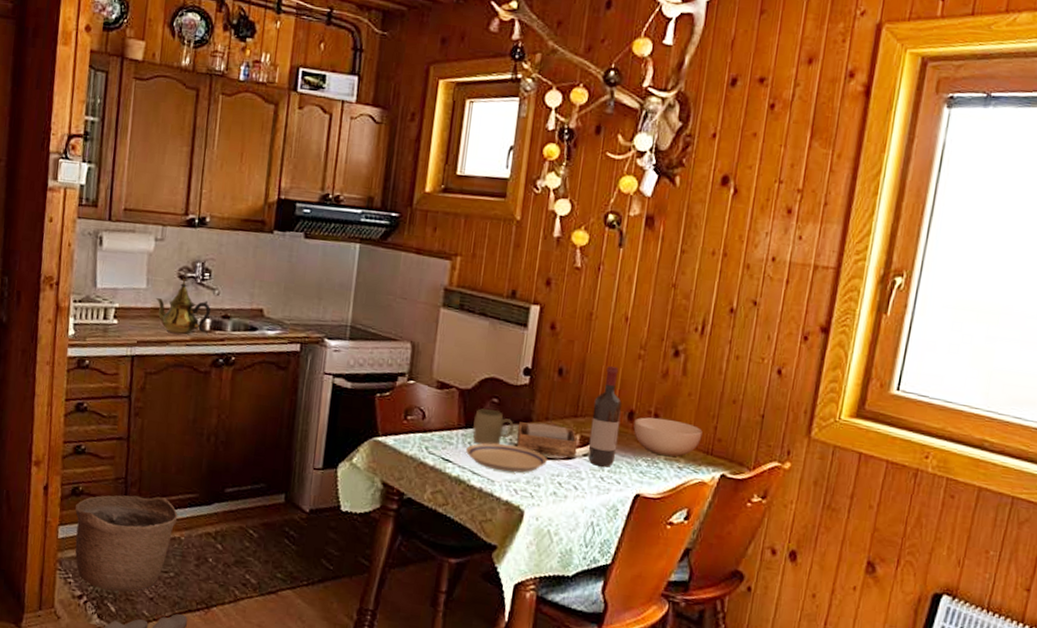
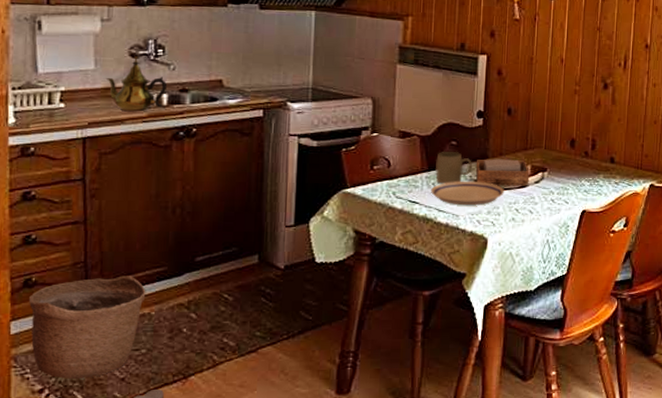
wine bottle: present [587,366,623,467] -> none [538,103,565,190]
bowl: present [633,417,703,457] -> none [575,142,632,174]

